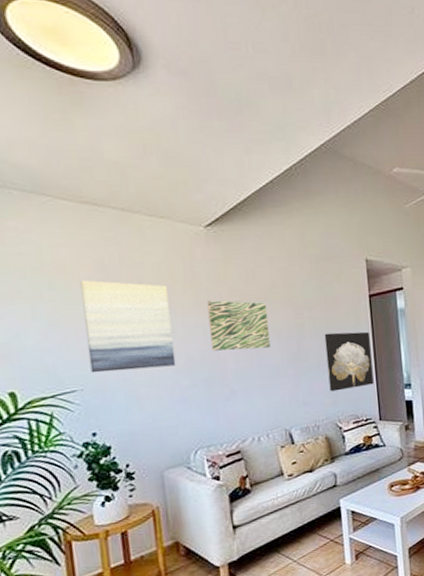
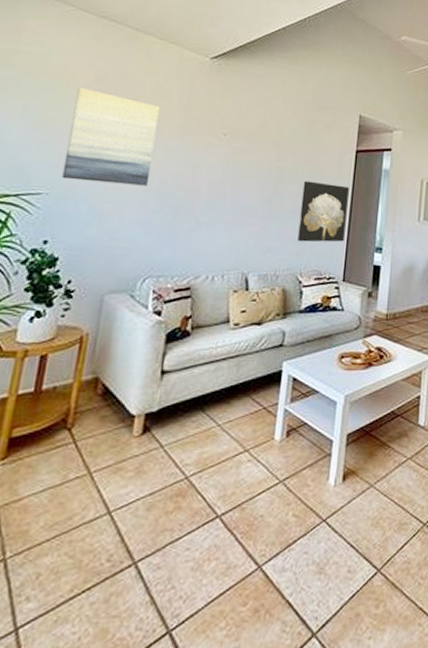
wall art: present [206,300,270,351] -> none [188,128,253,185]

